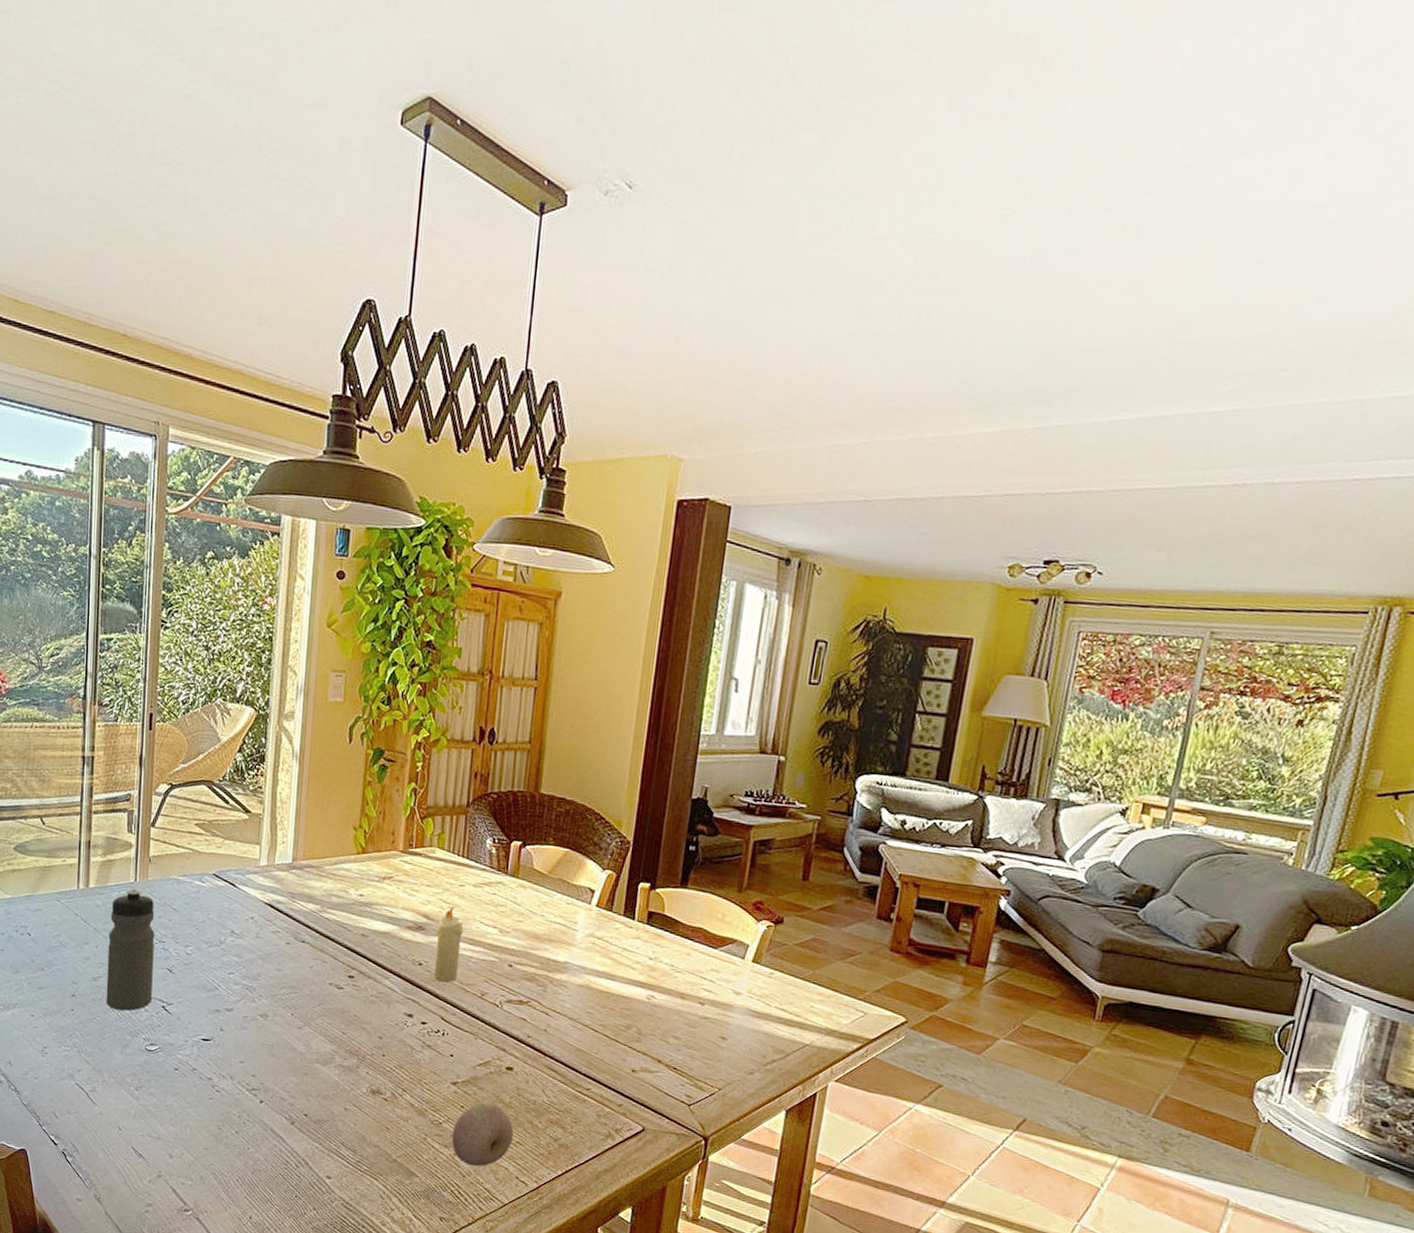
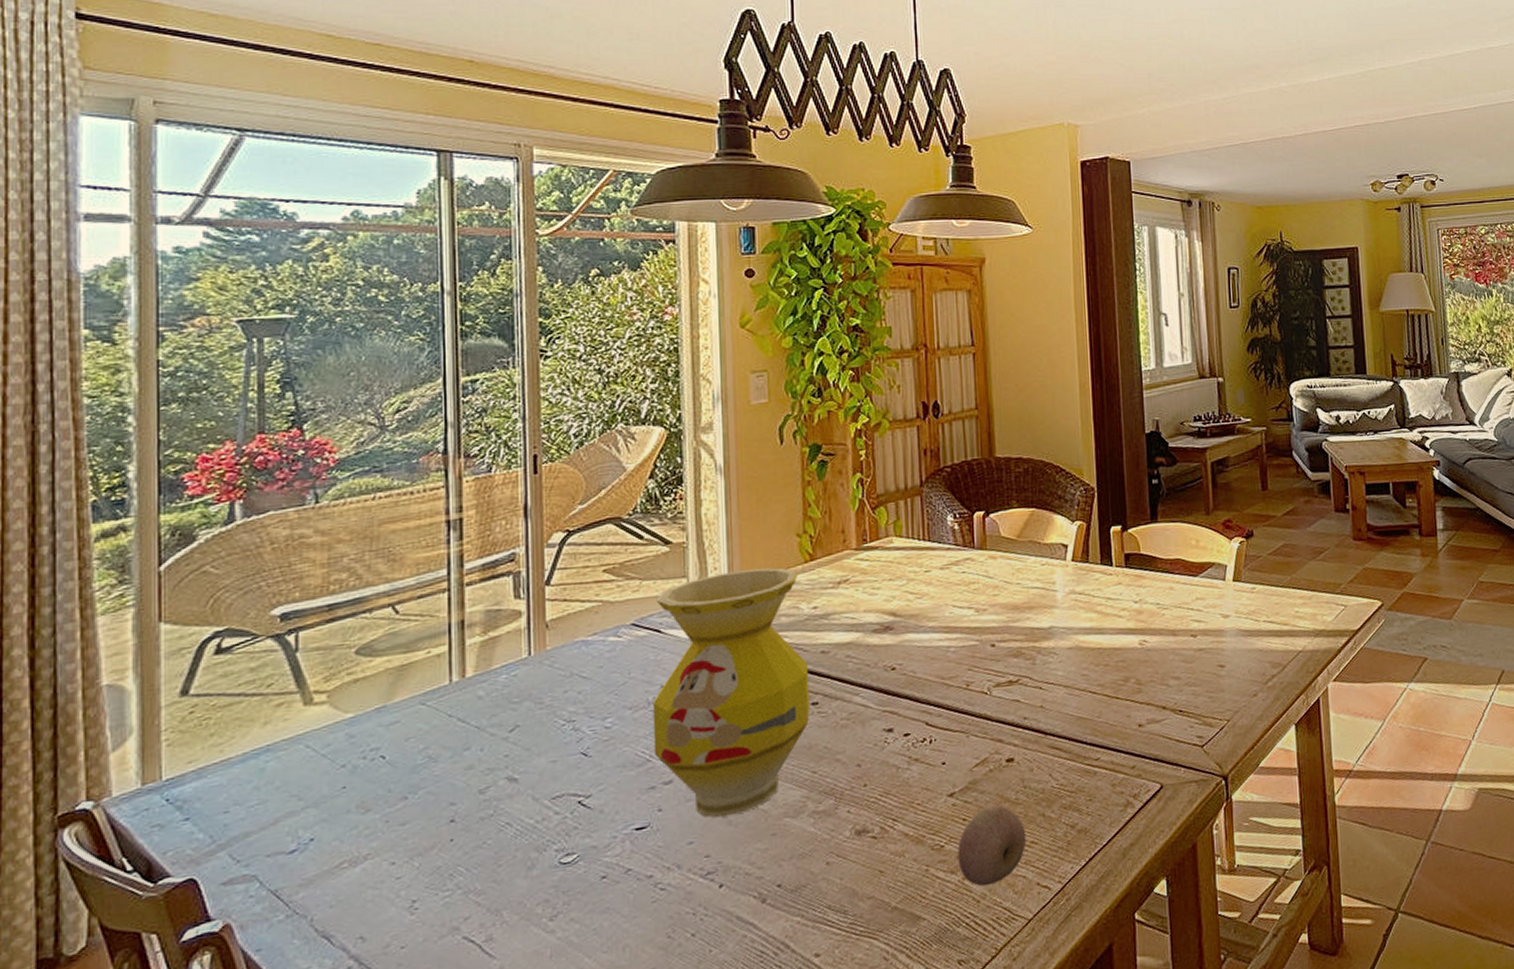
water bottle: present [106,889,155,1011] -> none [497,664,563,824]
vase: none [221,847,351,1050] -> present [652,567,810,818]
candle: present [434,907,464,982] -> none [907,597,937,682]

